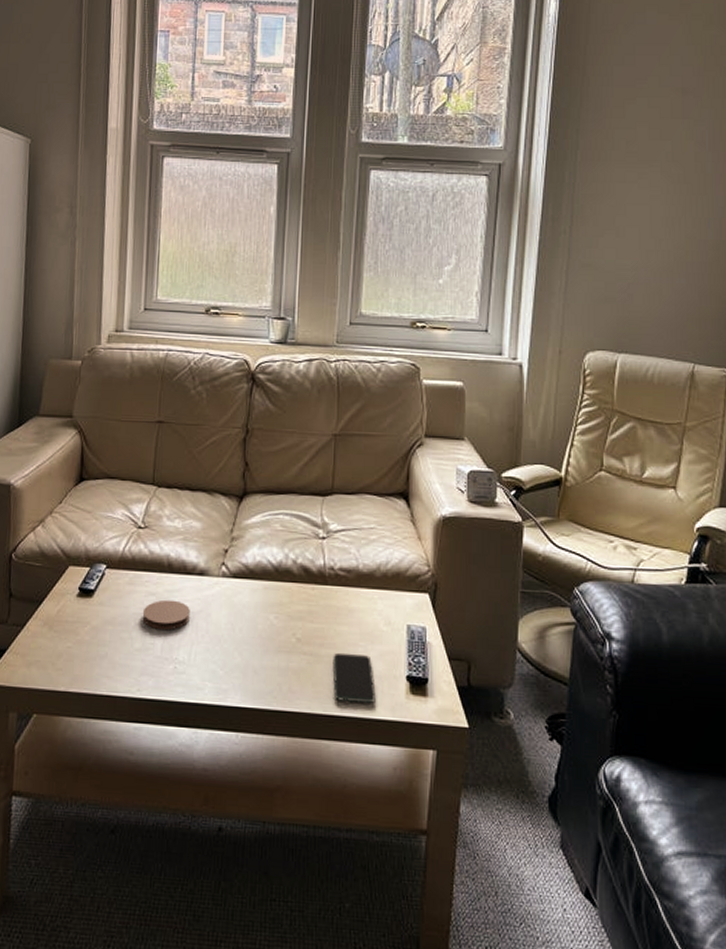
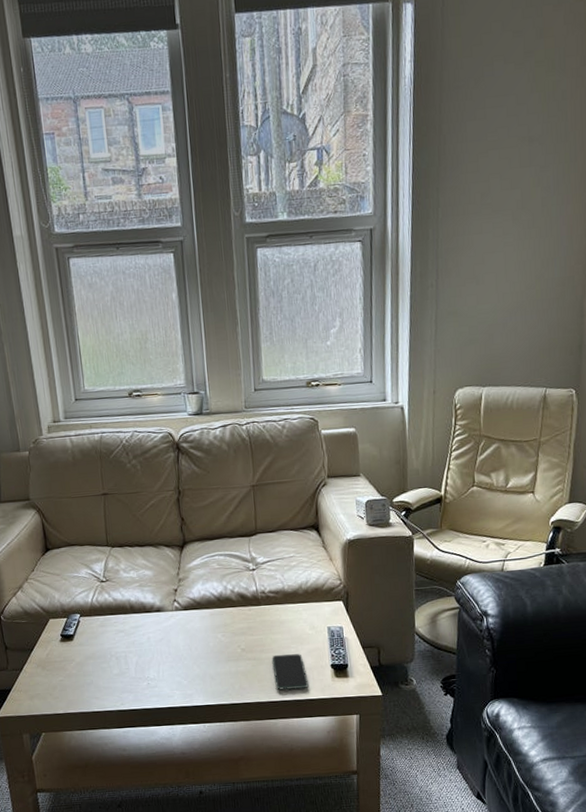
coaster: present [142,599,190,631] -> none [115,633,154,658]

